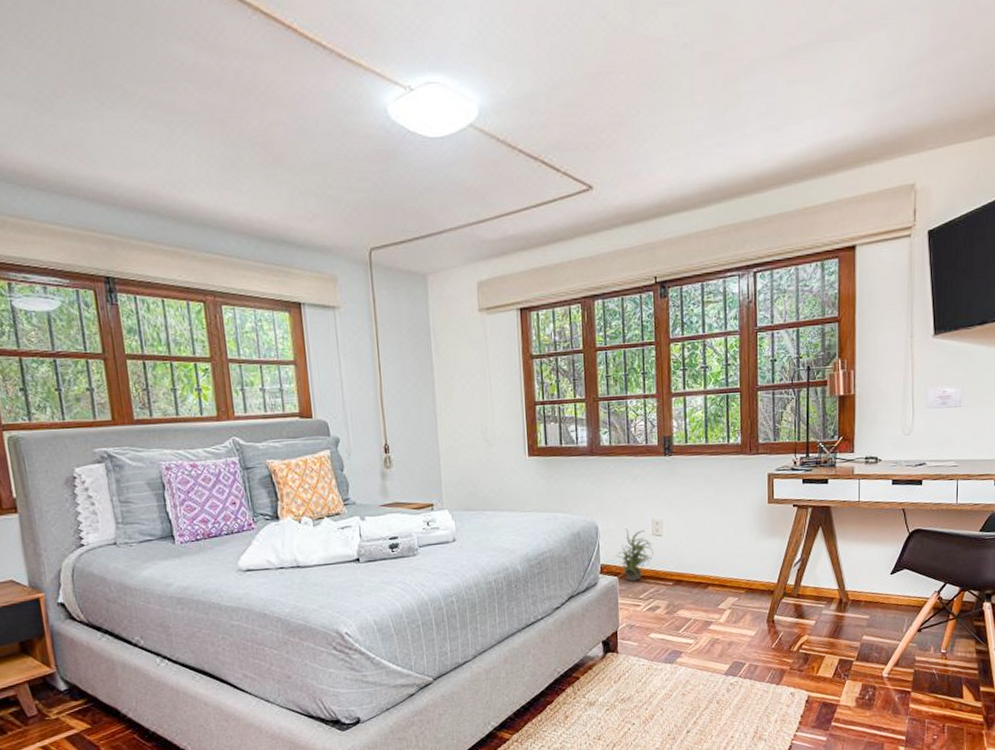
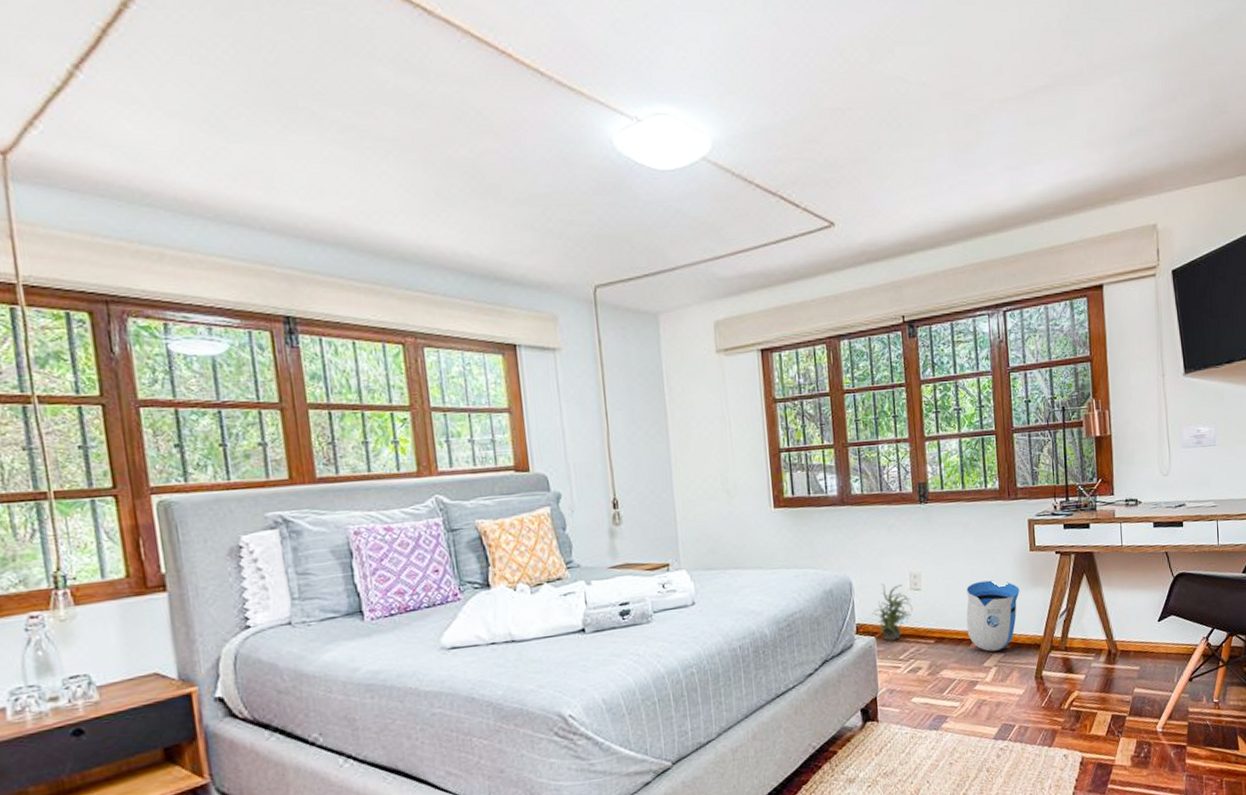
sun visor: none [704,529,756,595] -> present [966,580,1020,652]

